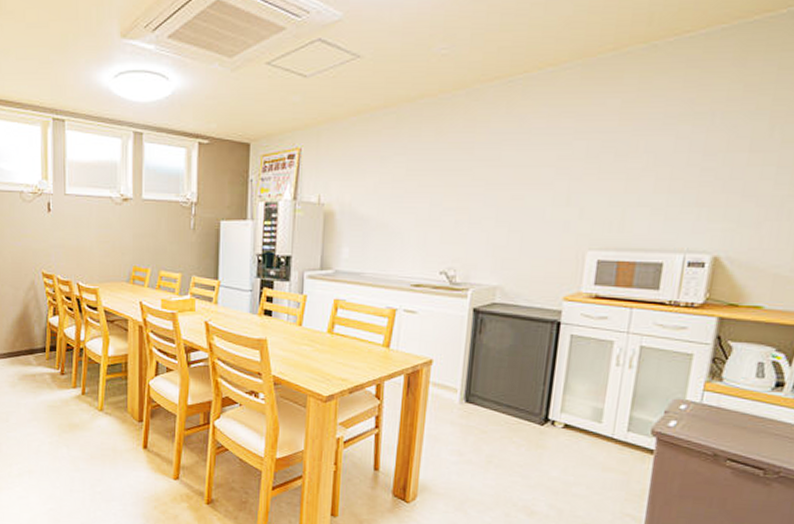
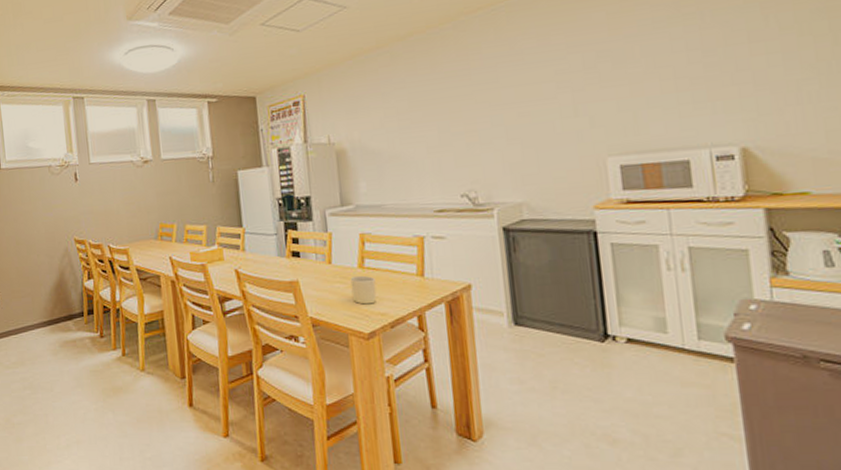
mug: none [317,340,342,369] -> present [350,275,377,305]

